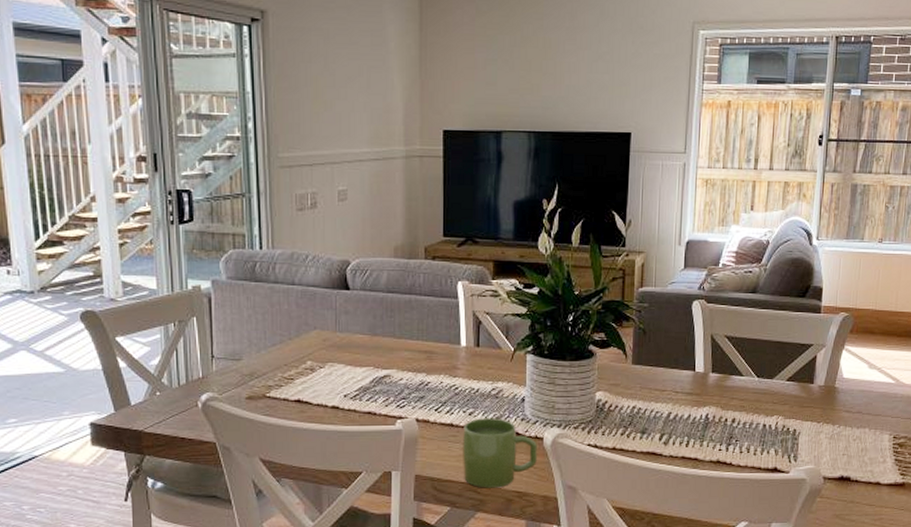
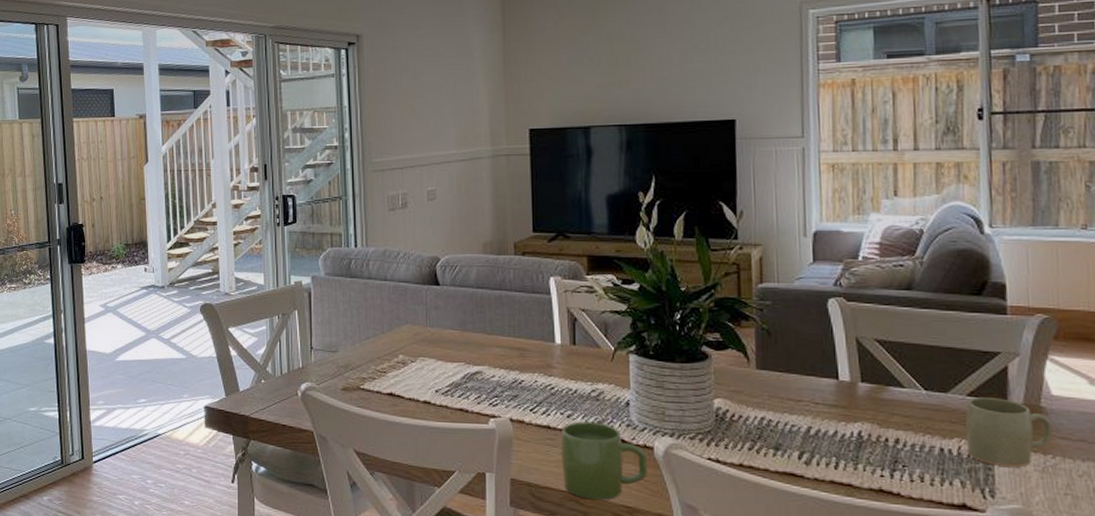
mug: none [782,382,841,437] -> present [964,397,1053,468]

